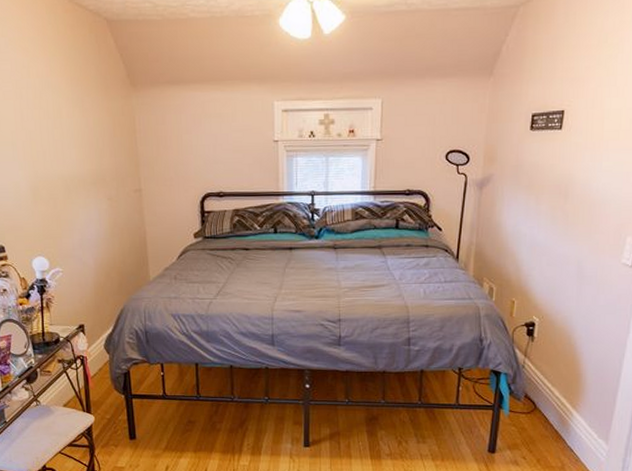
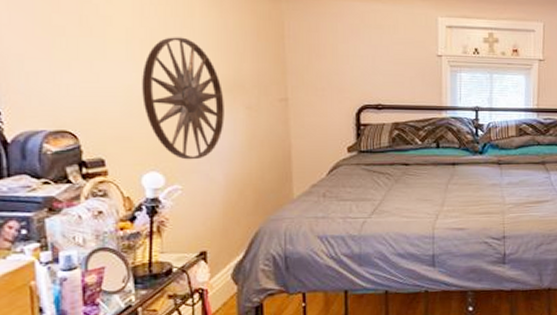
wall art: none [26,137,91,246] -> present [142,37,224,160]

